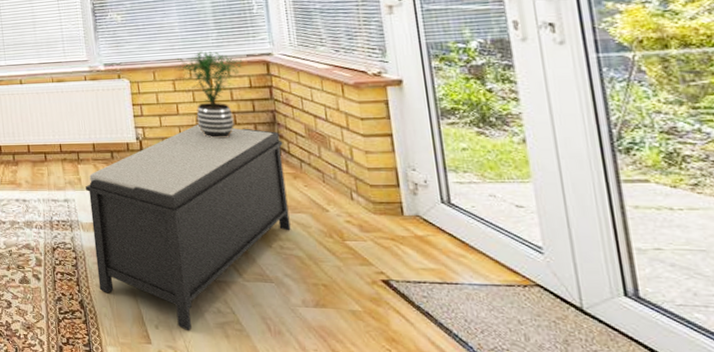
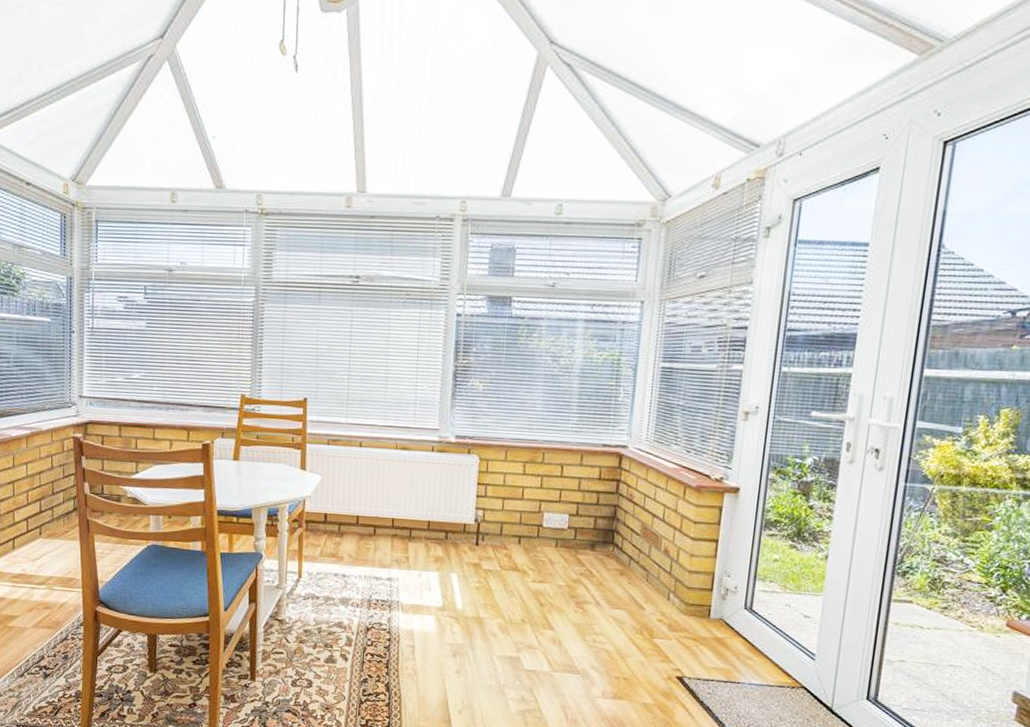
bench: present [86,124,291,330] -> none [408,512,618,716]
potted plant: present [175,51,243,139] -> none [528,434,598,529]

